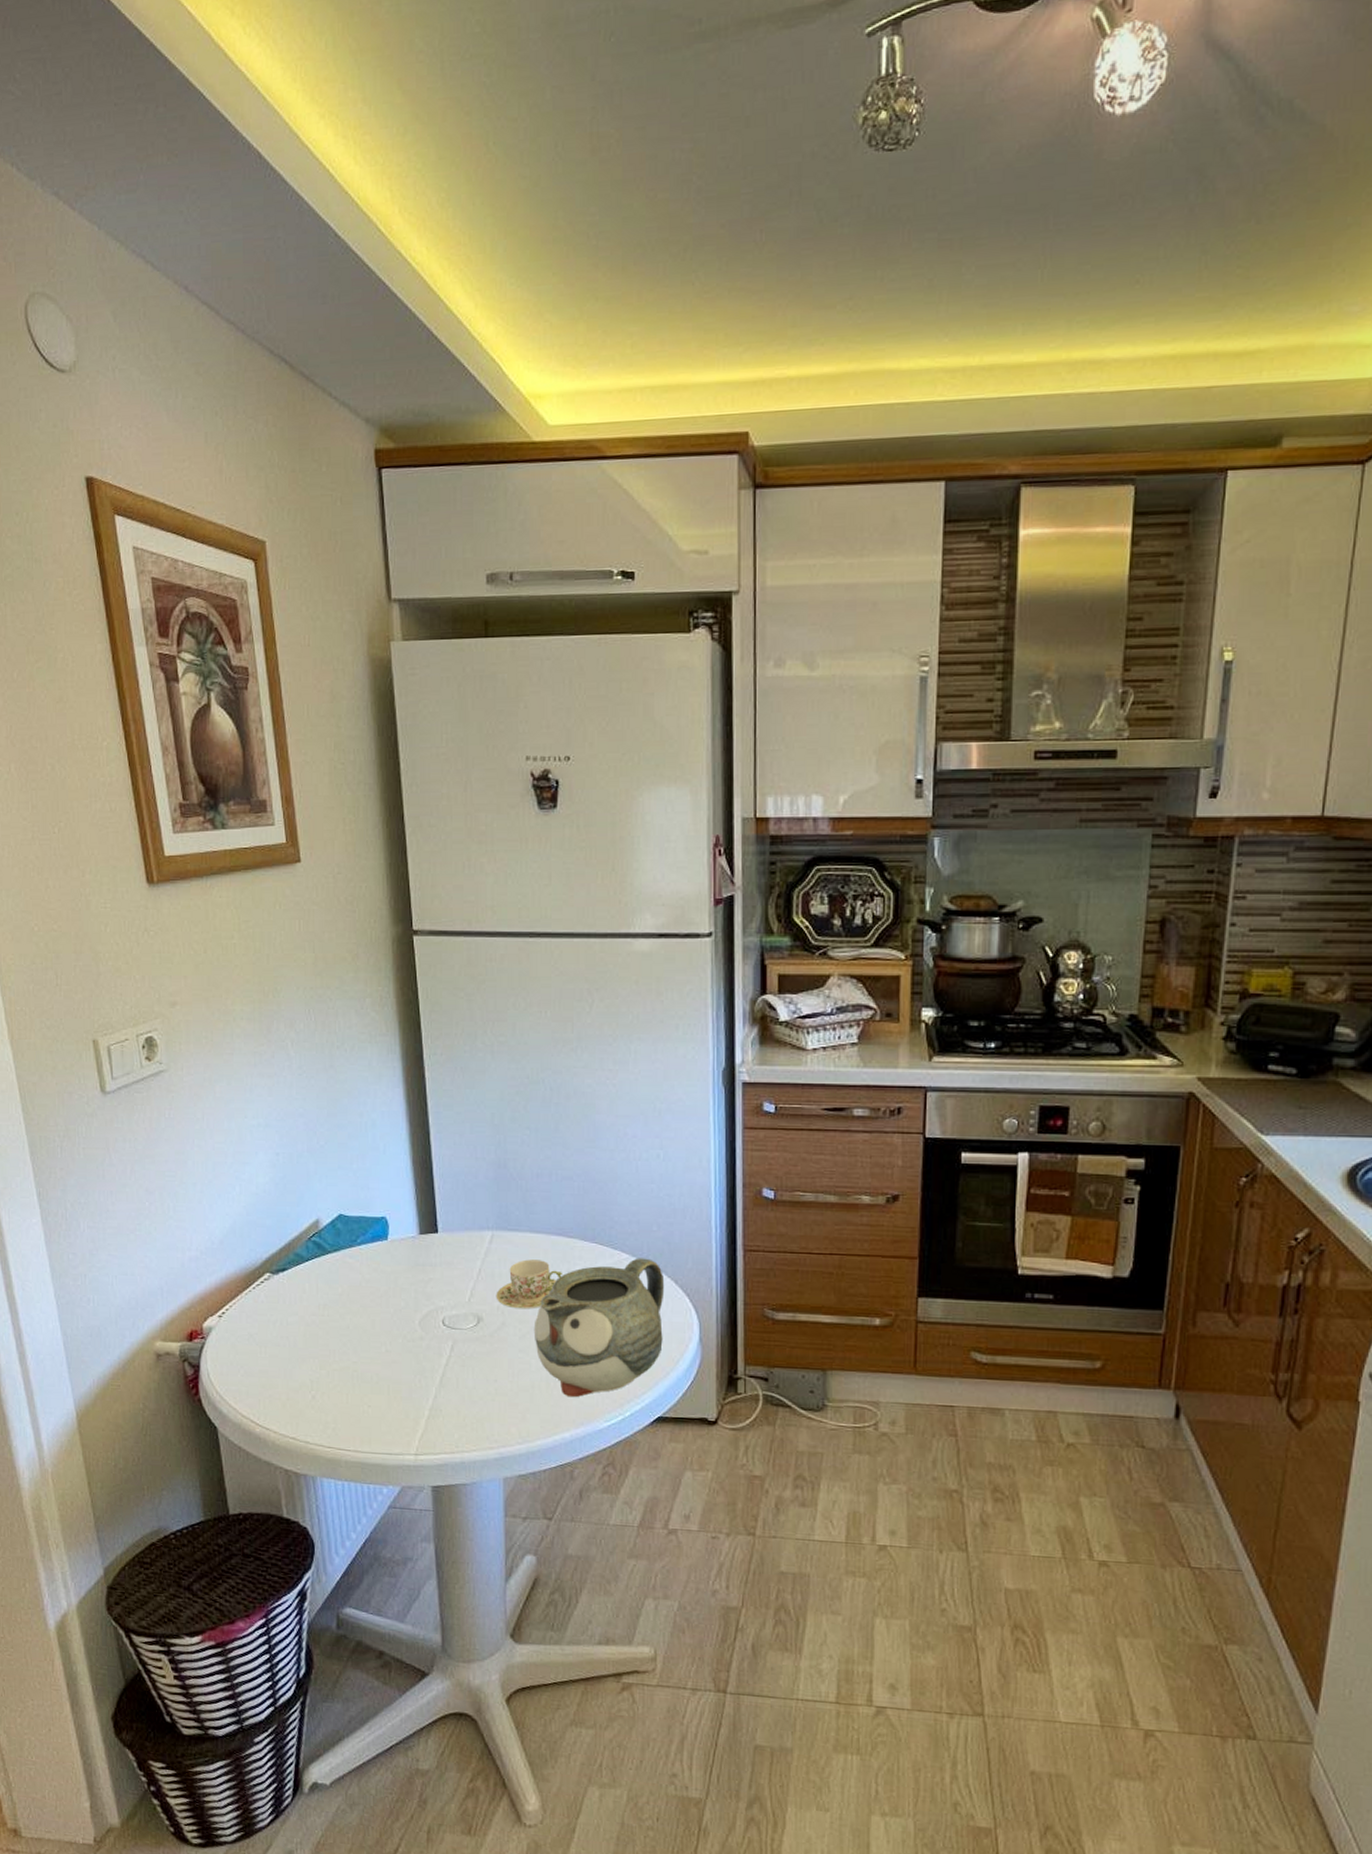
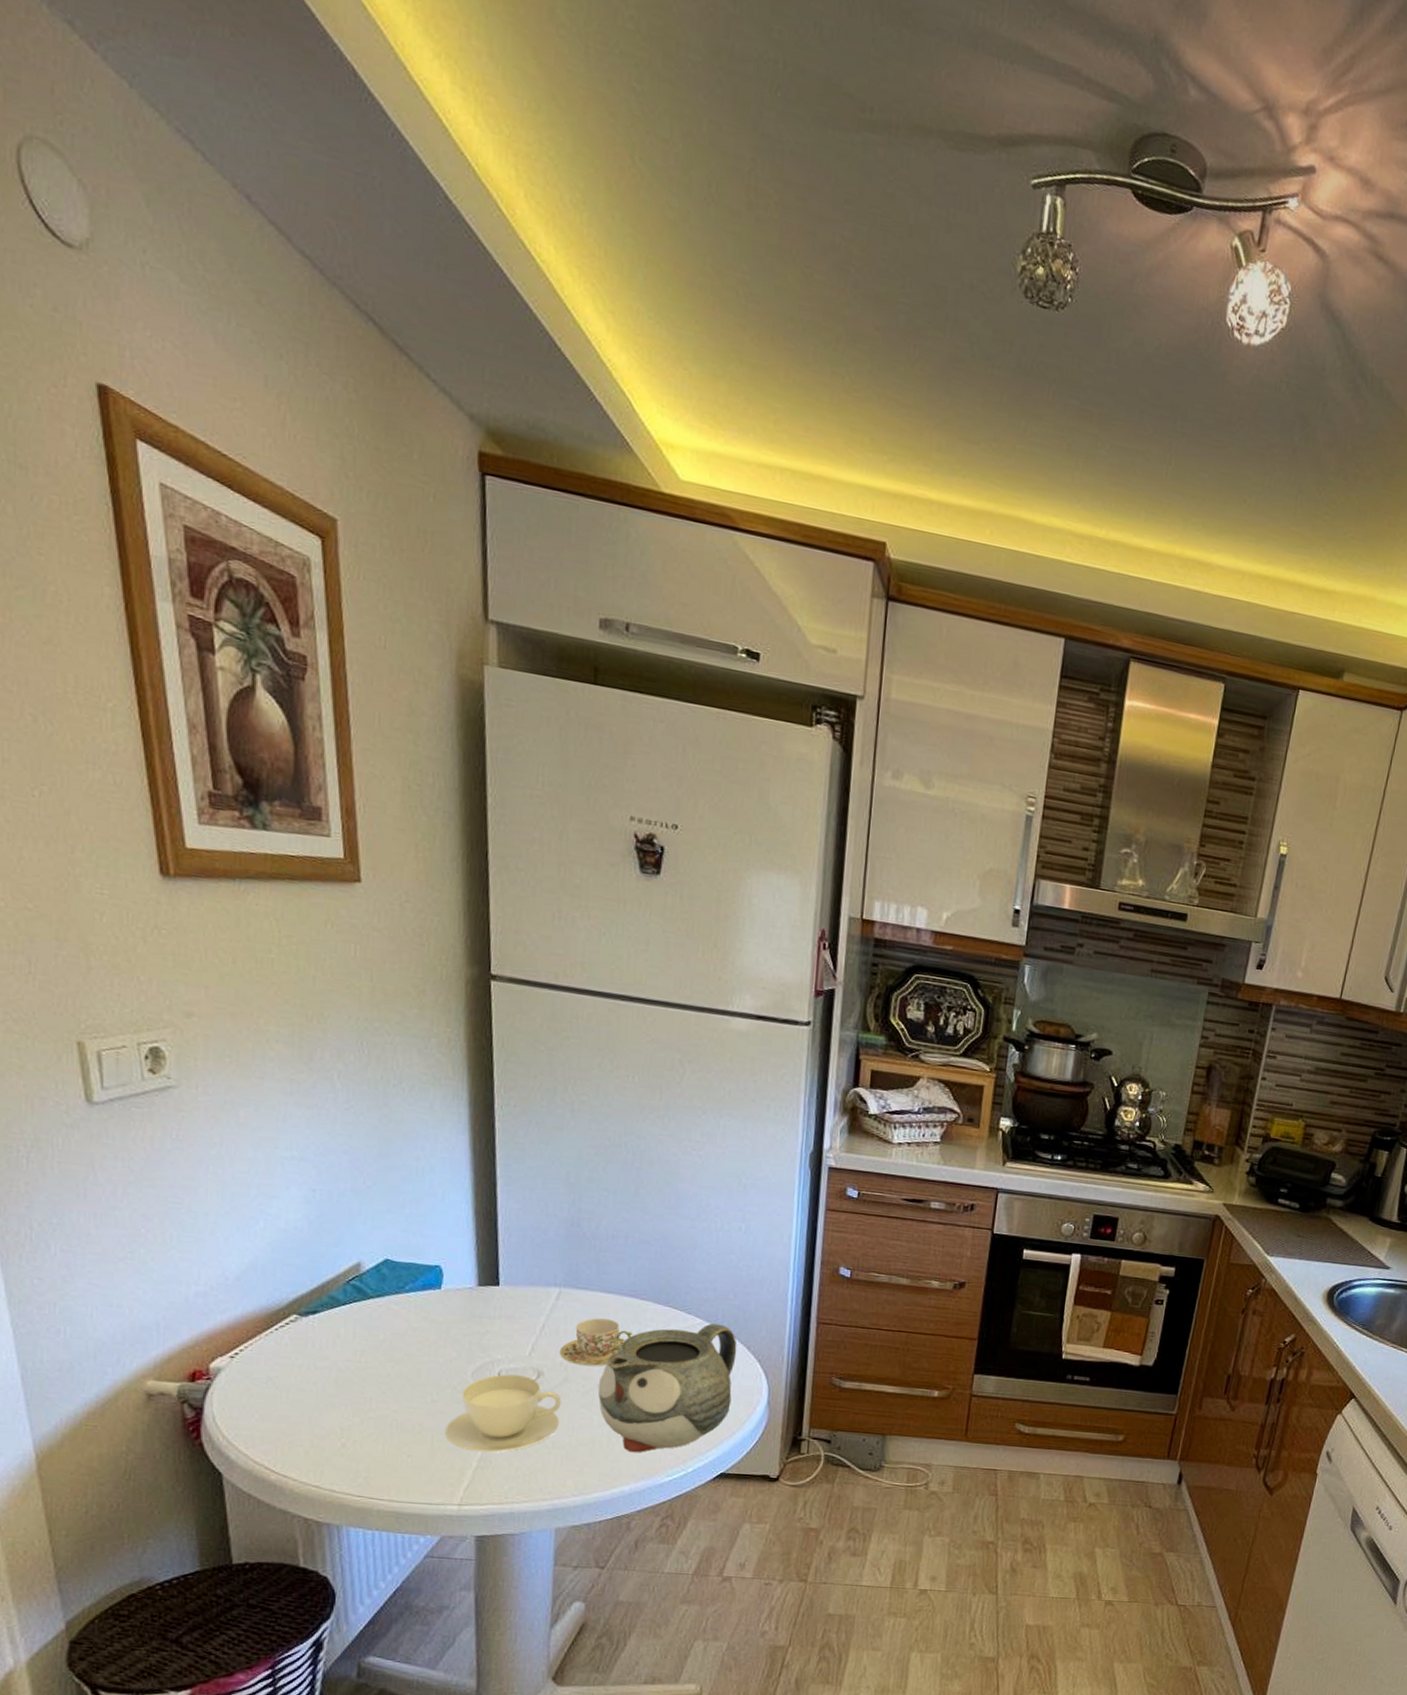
teacup: none [399,1321,501,1401] -> present [445,1374,562,1453]

